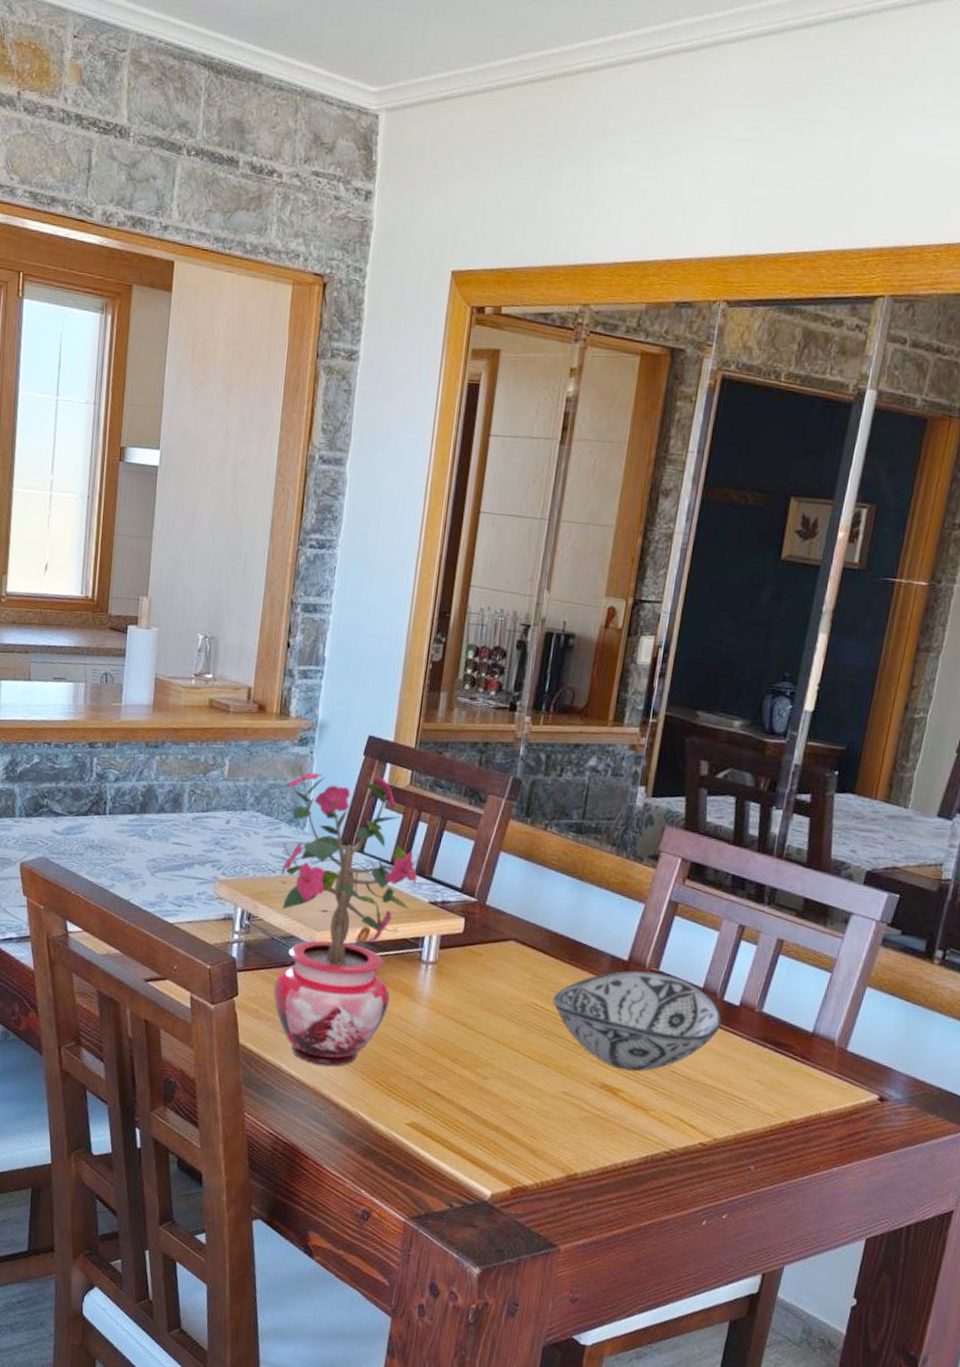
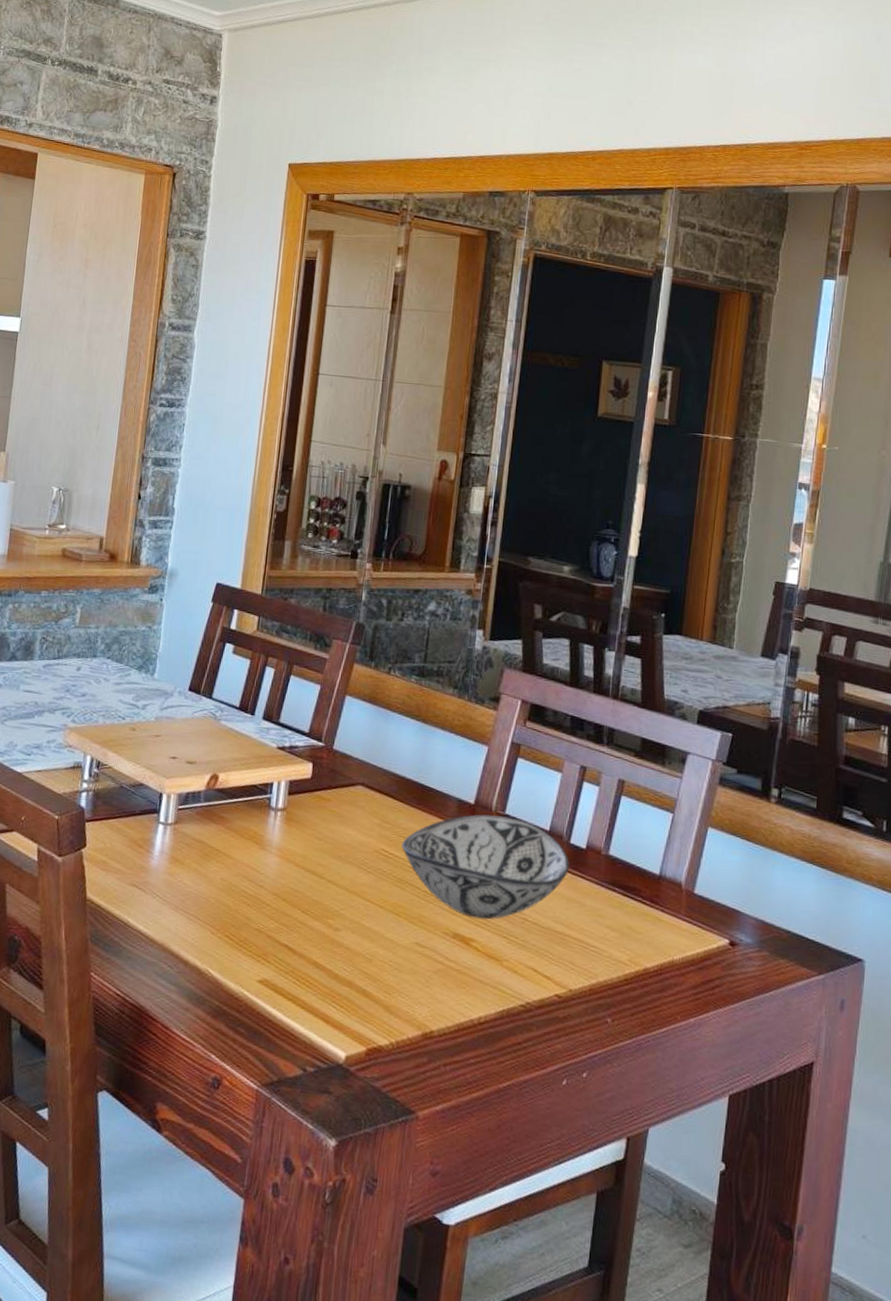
potted plant: present [273,762,422,1066] -> none [122,609,270,920]

